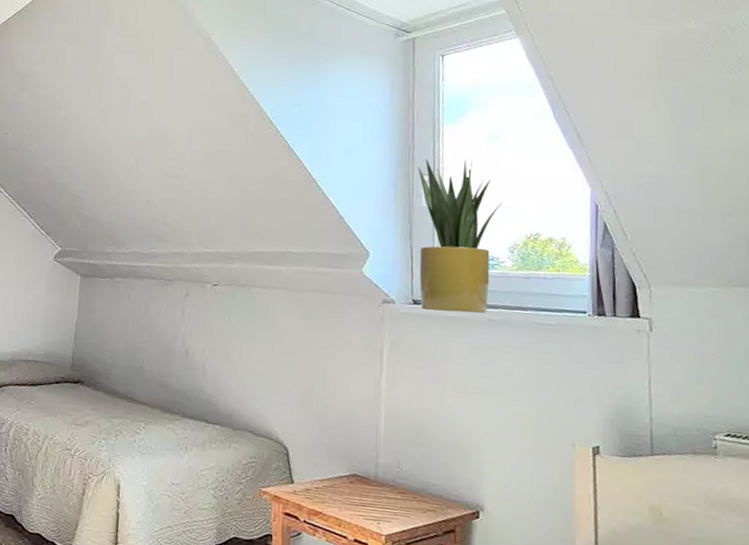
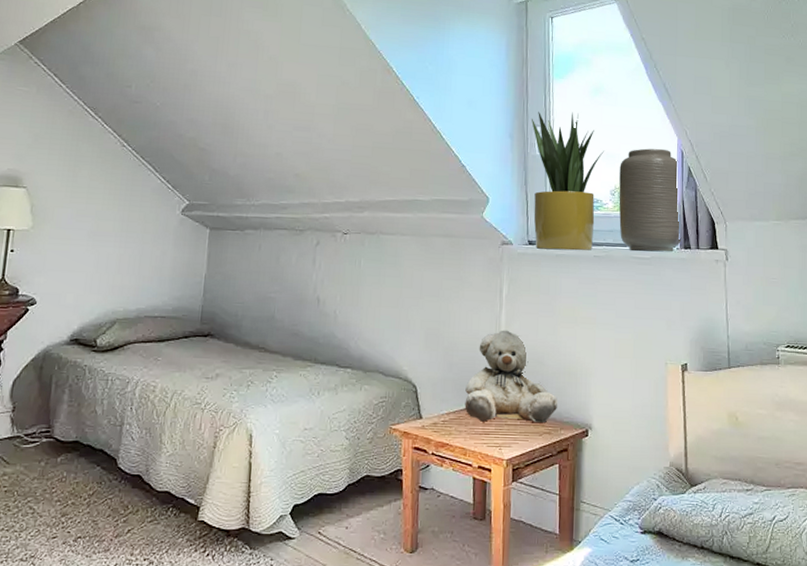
teddy bear: none [340,395,445,500] -> present [464,330,559,424]
vase: none [518,201,595,319] -> present [619,148,682,252]

